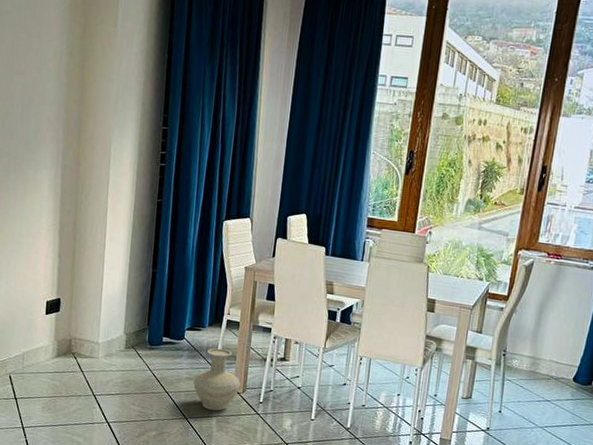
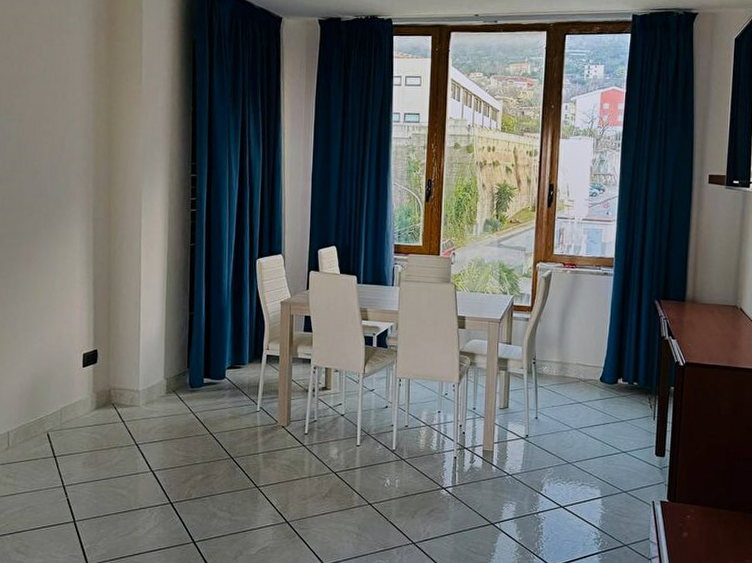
vase: present [193,348,241,411] -> none [236,384,285,447]

